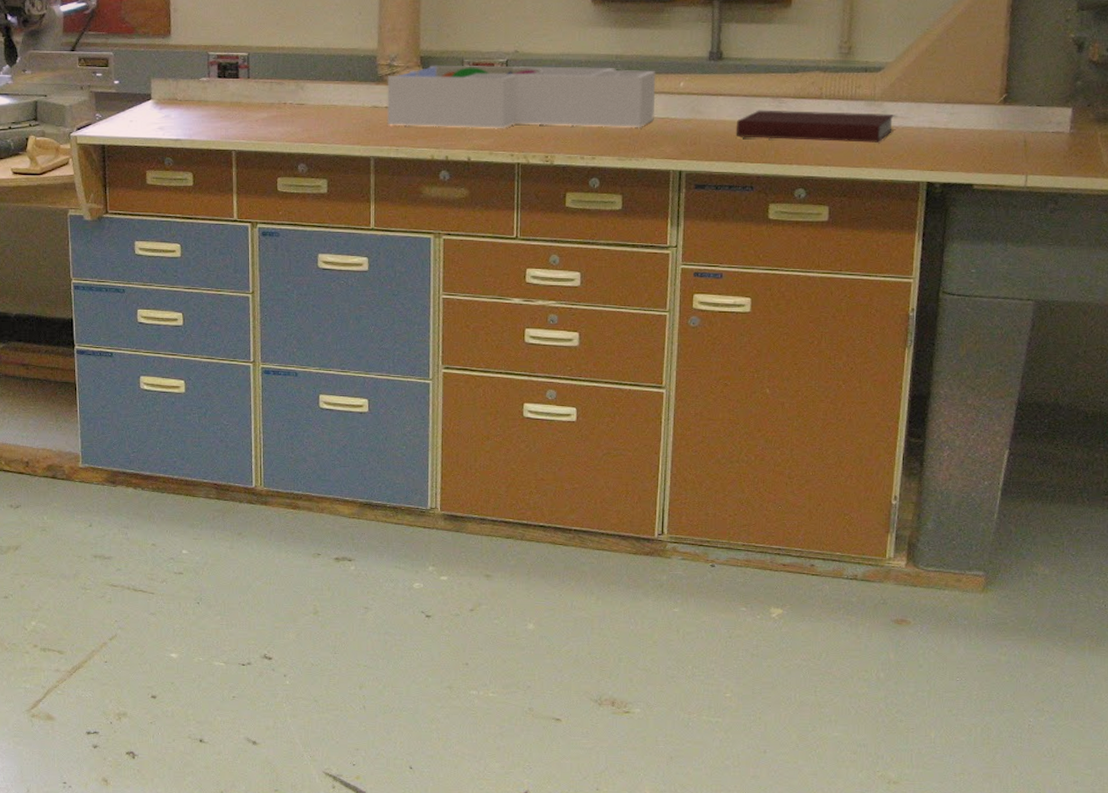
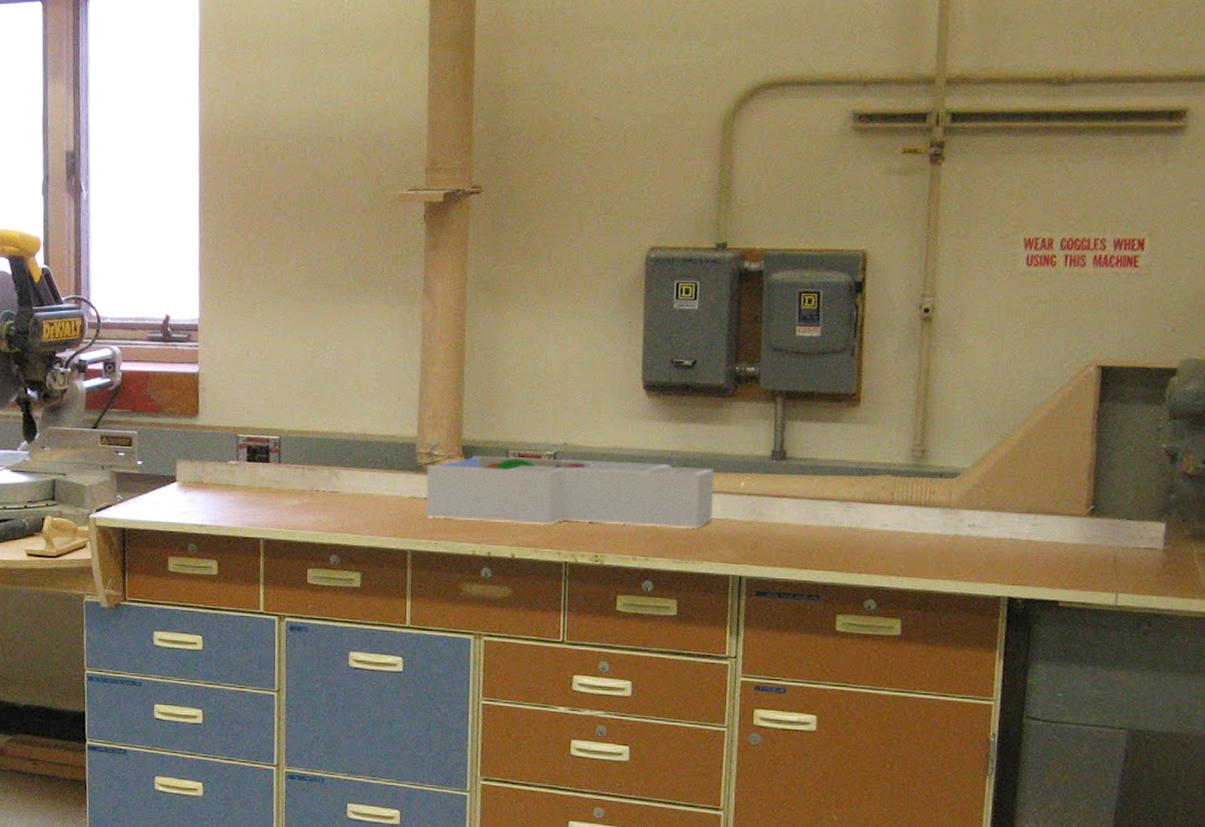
notebook: present [735,110,895,143] -> none [800,514,973,553]

